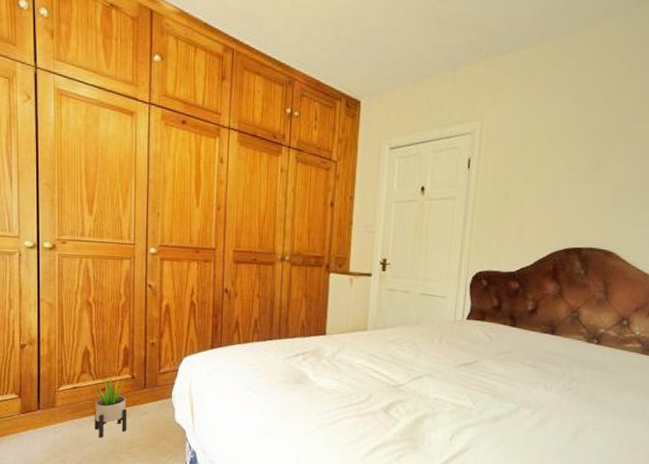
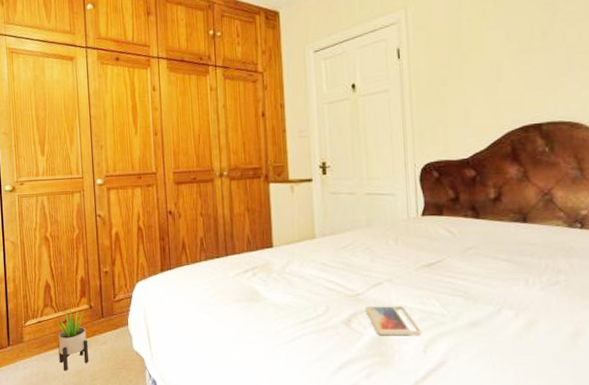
smartphone: none [404,396,451,426] -> present [366,305,422,336]

